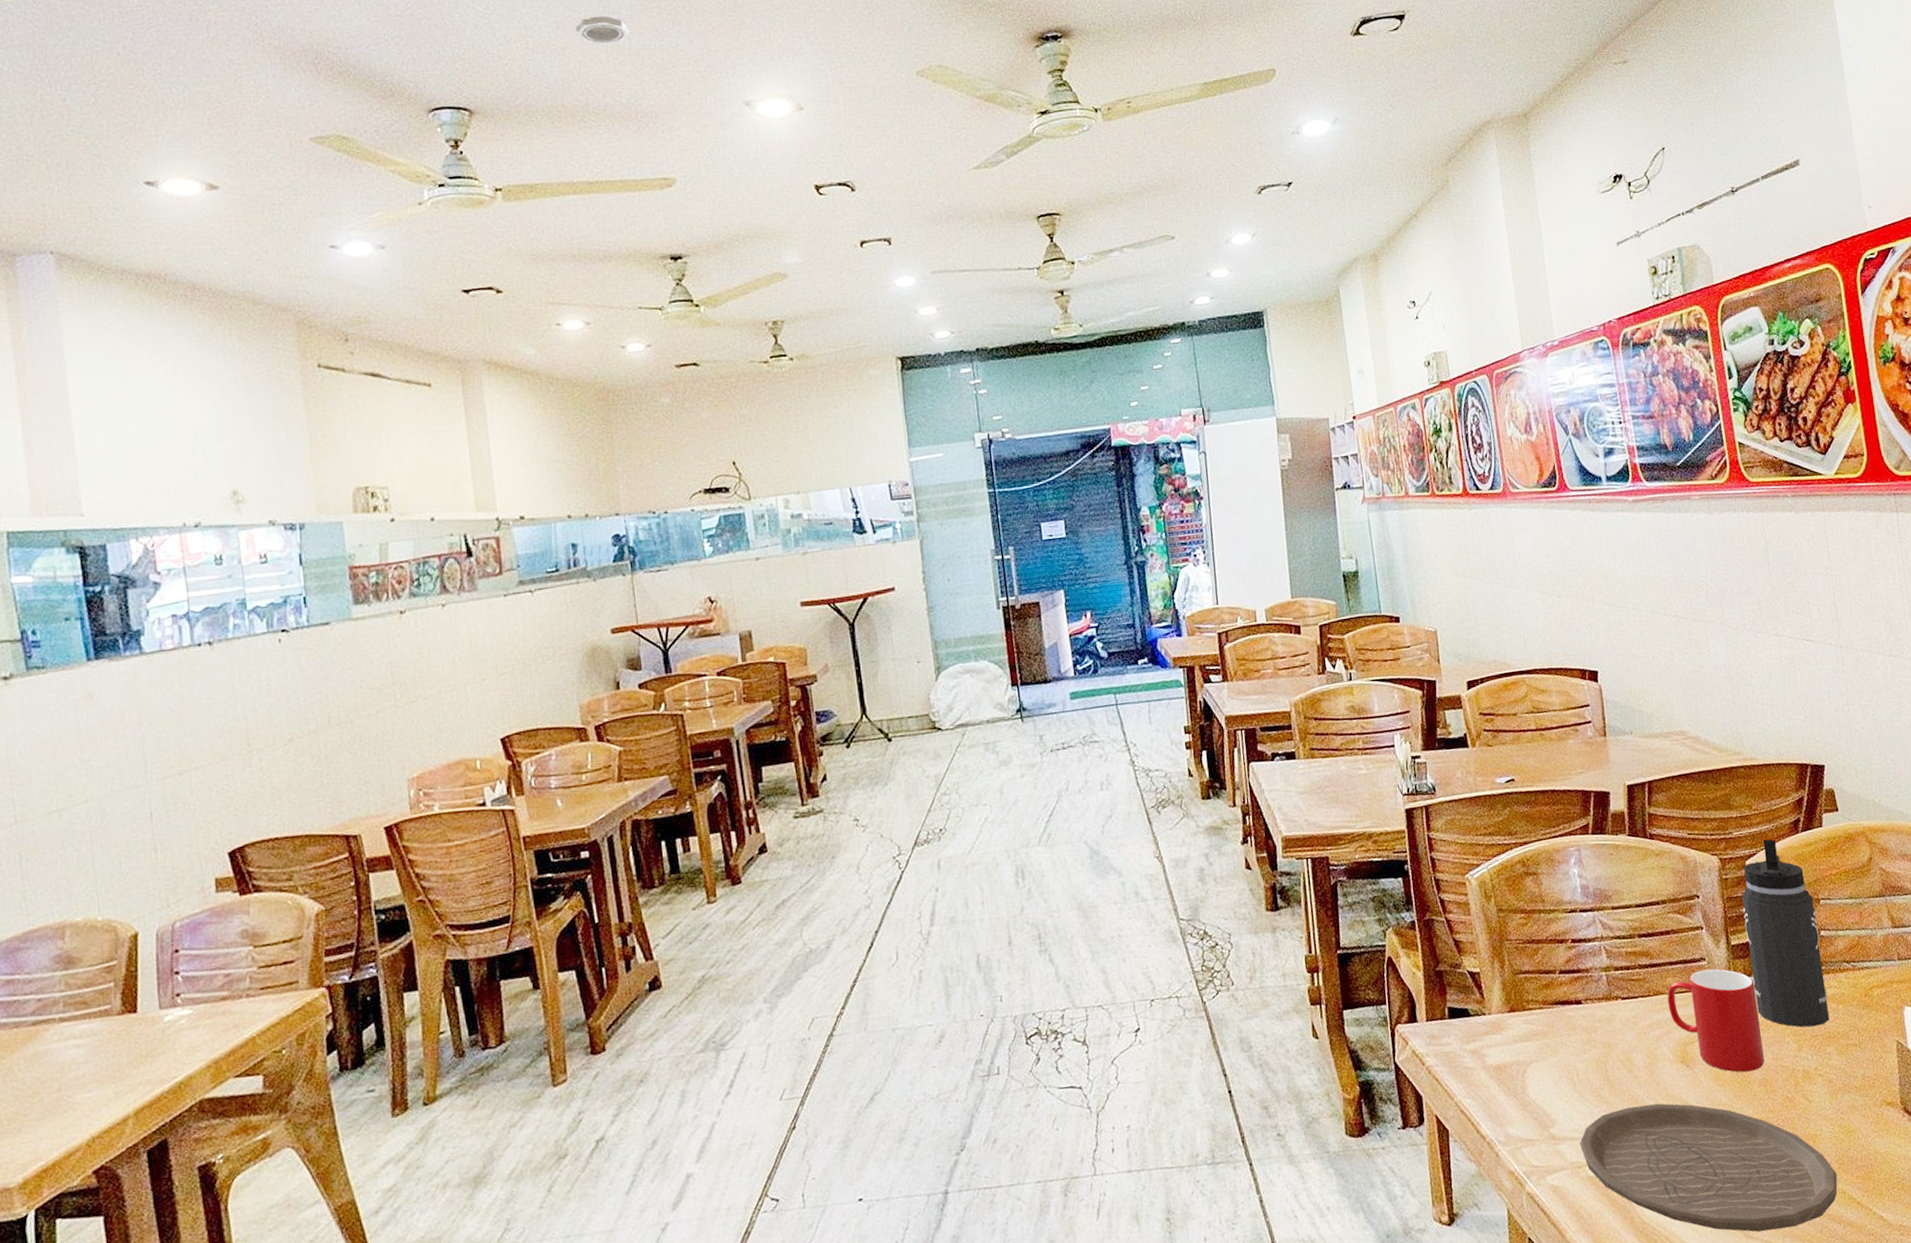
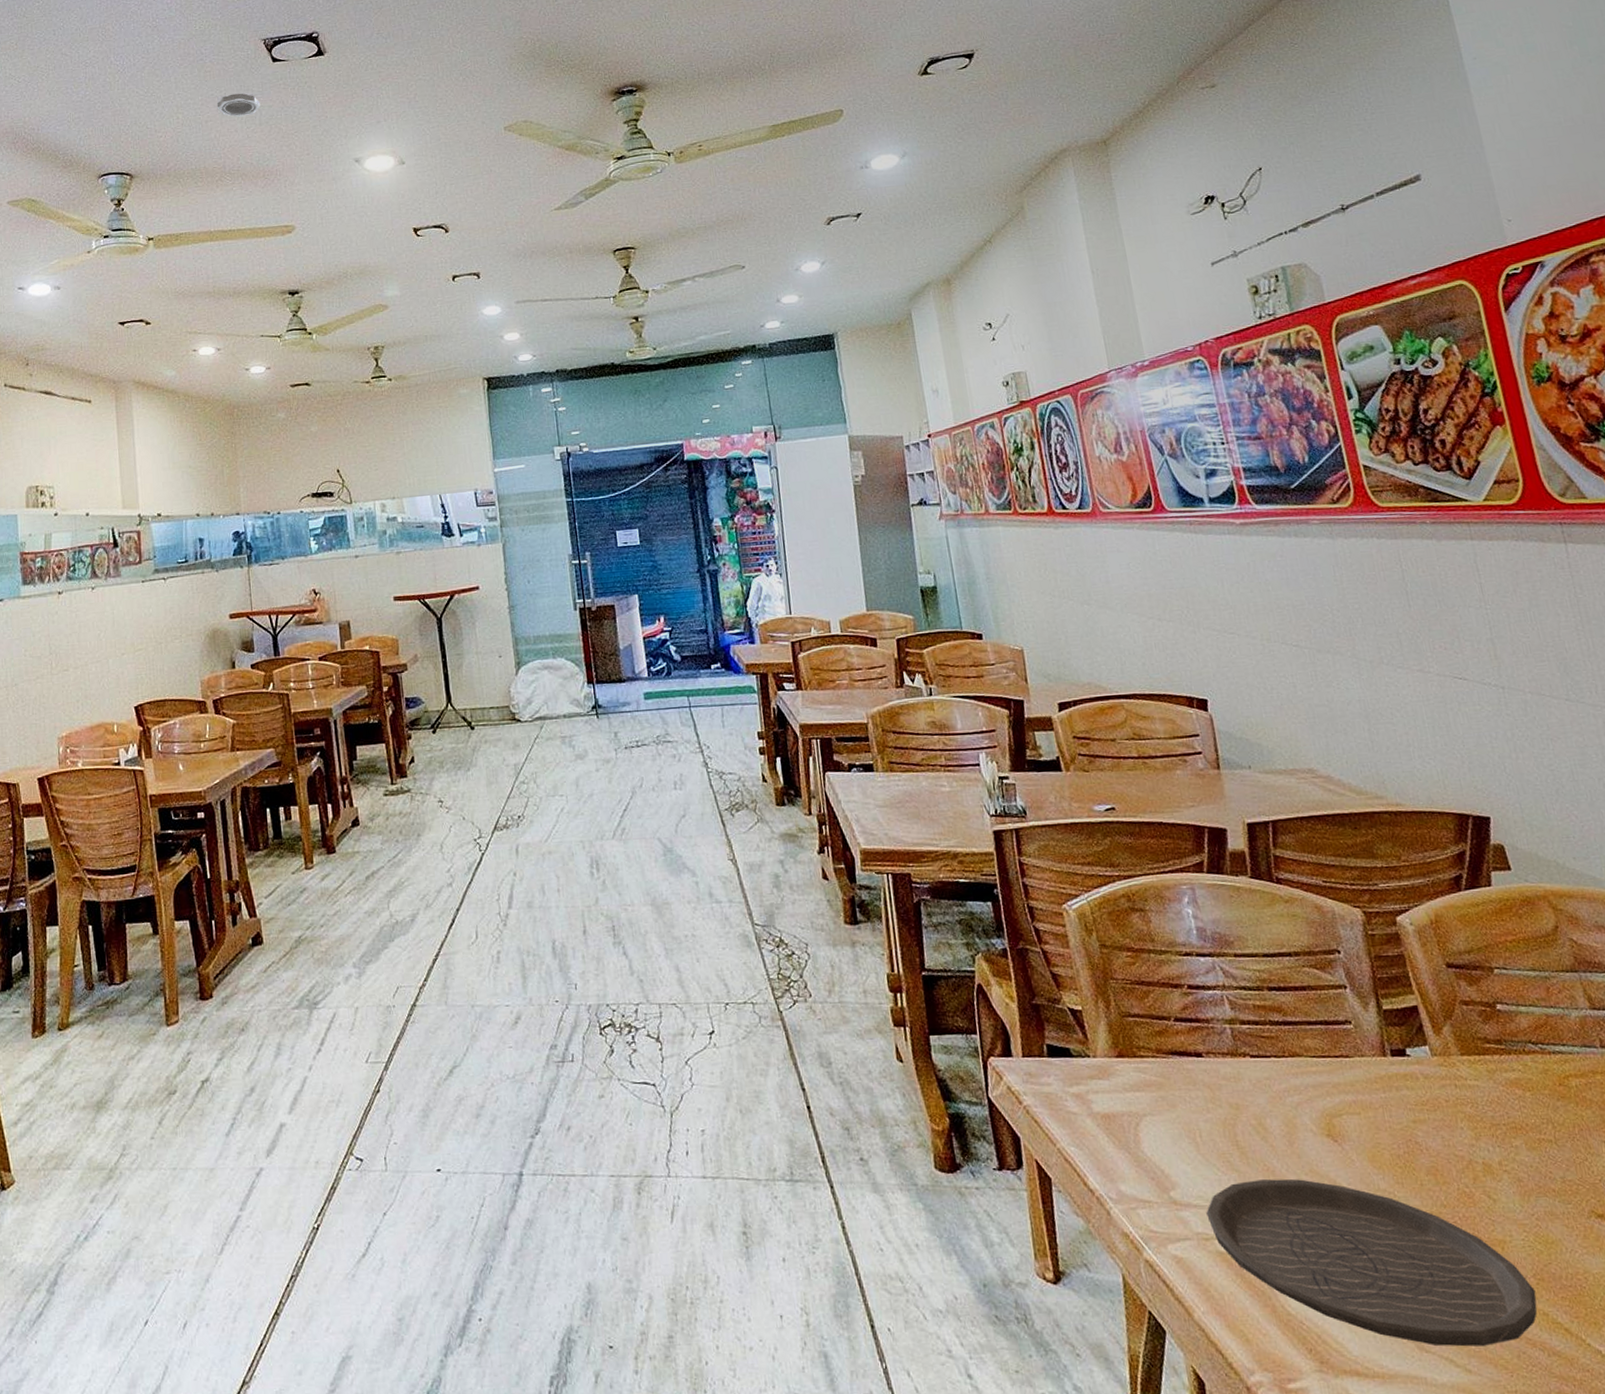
cup: present [1667,969,1765,1073] -> none [1306,1033,1433,1157]
thermos bottle: present [1742,839,1829,1027] -> none [1393,894,1514,1114]

